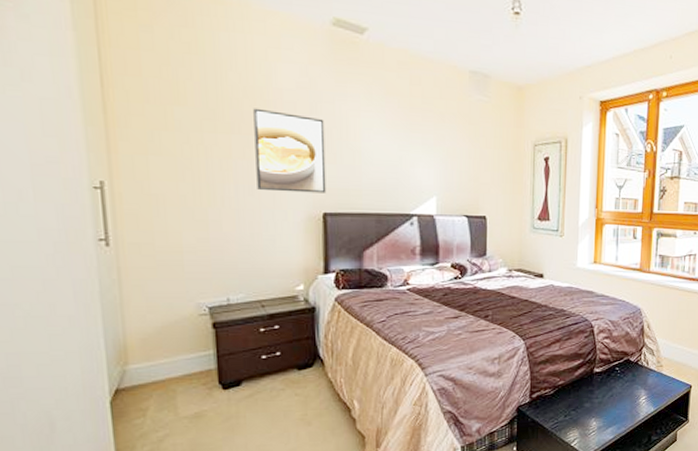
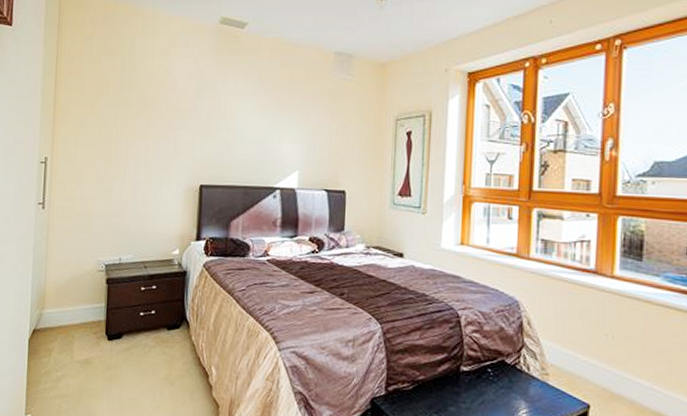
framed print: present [253,108,327,193] -> none [151,96,207,168]

